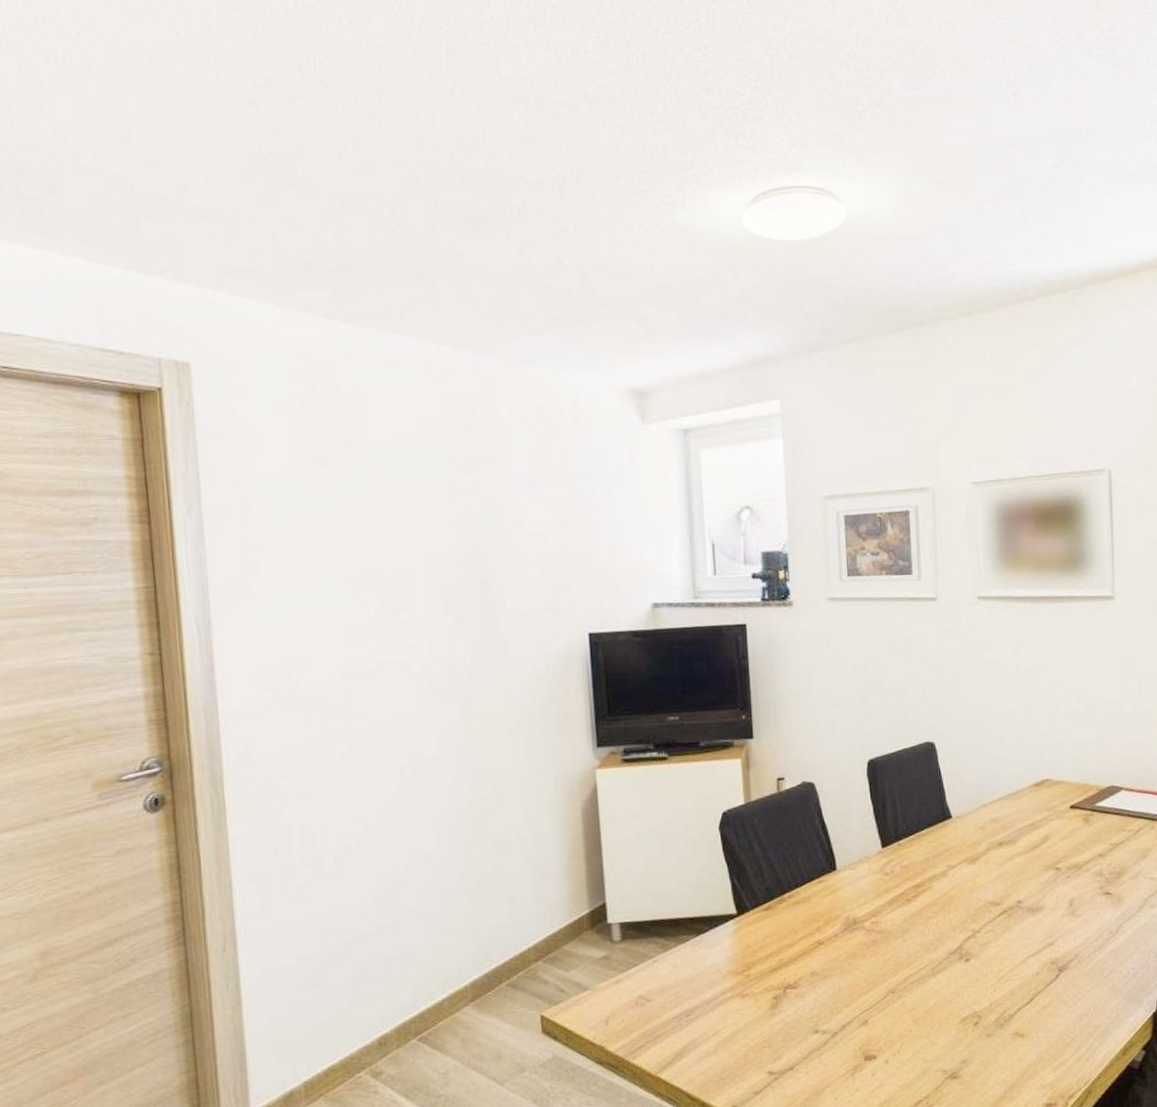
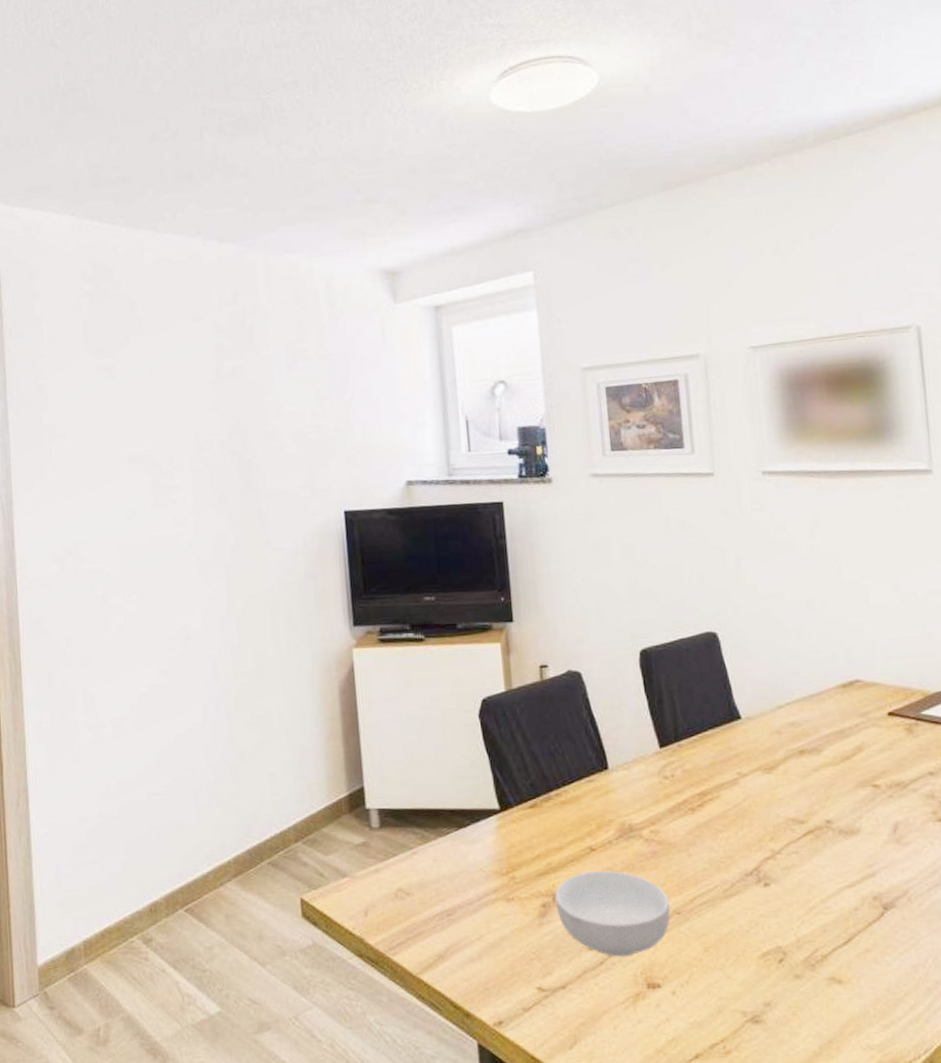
cereal bowl: none [786,960,887,1036] -> present [555,869,671,957]

